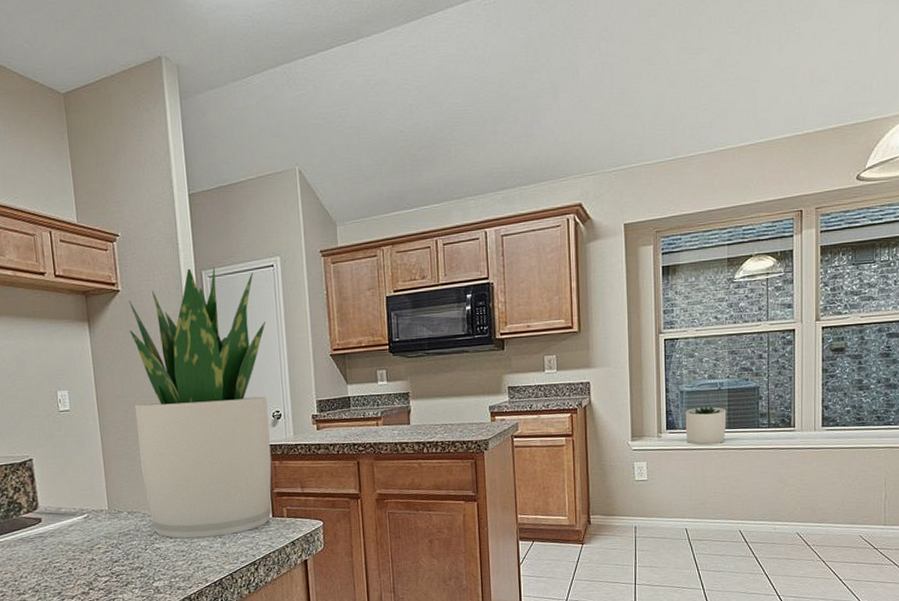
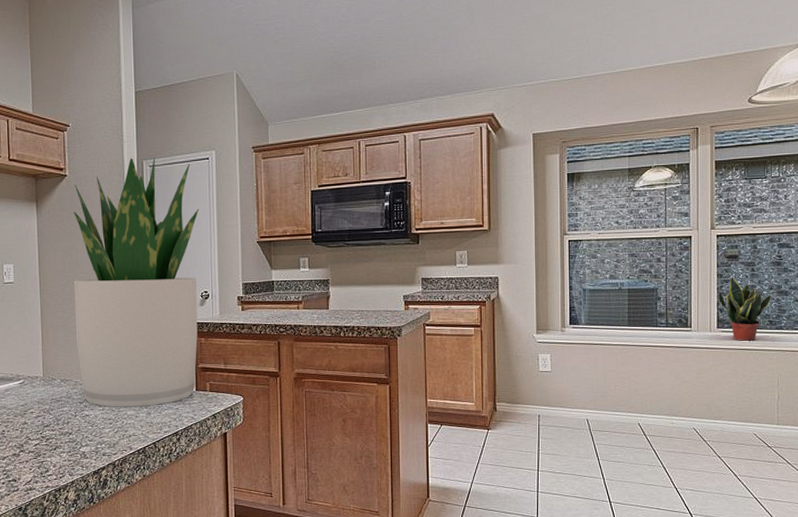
planter: present [685,406,727,446] -> none [587,304,627,341]
potted plant: none [823,370,880,439] -> present [718,276,772,341]

